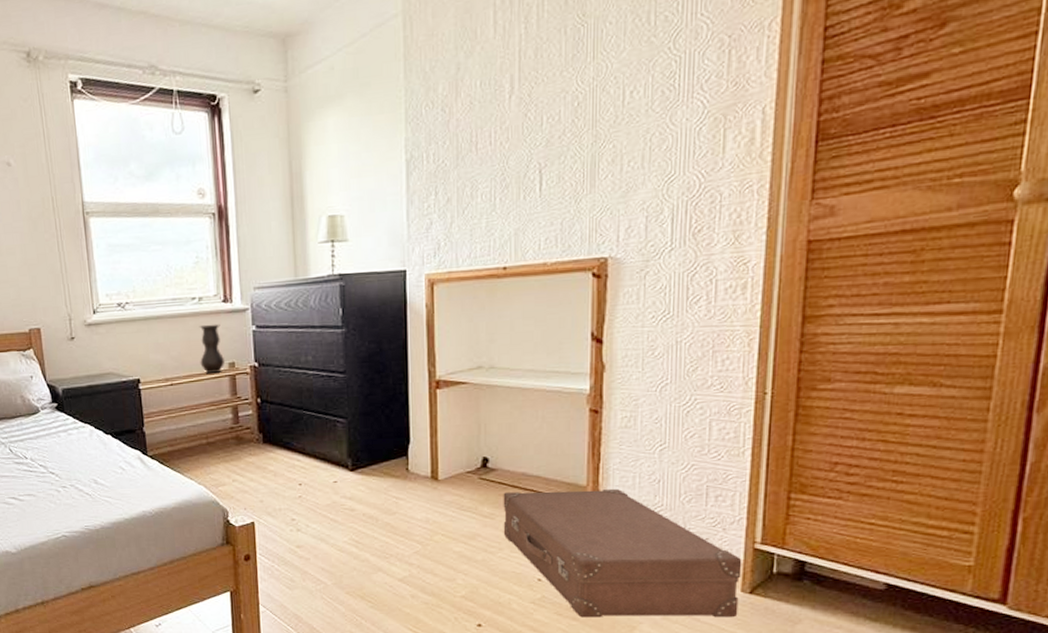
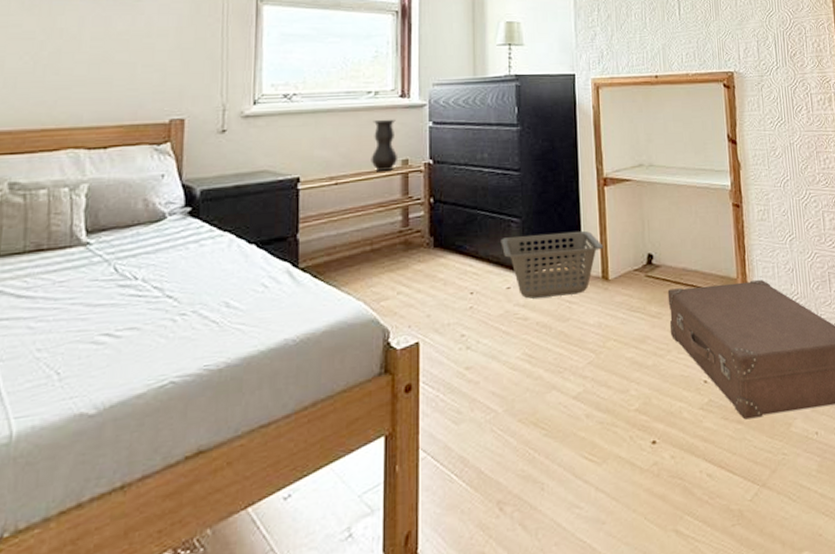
laundry basket: none [327,432,434,493] -> present [500,230,604,299]

